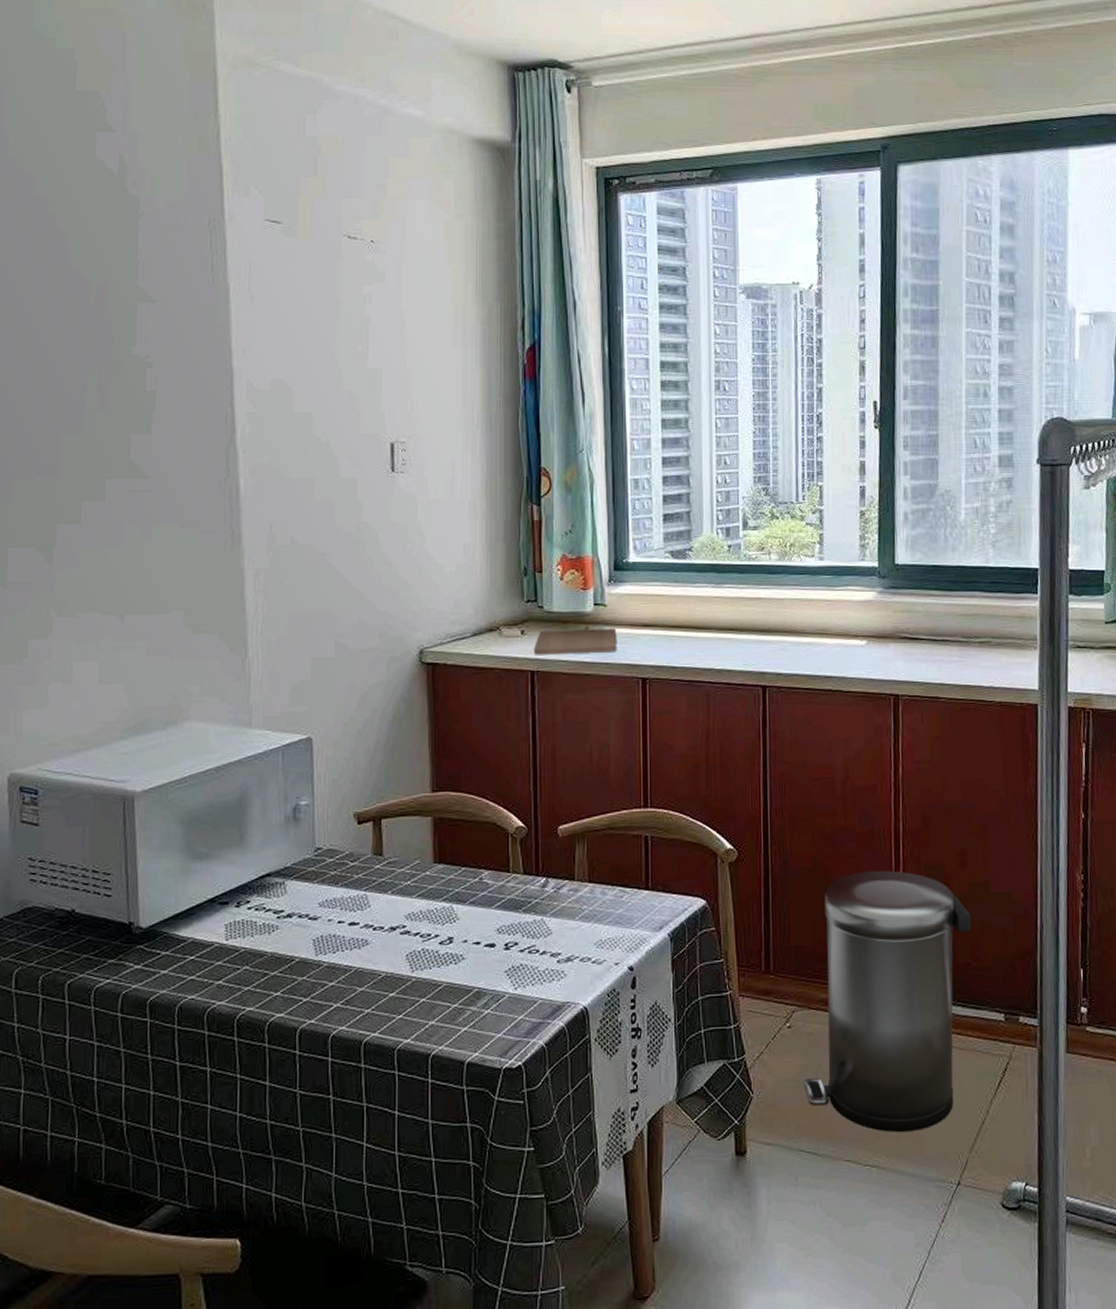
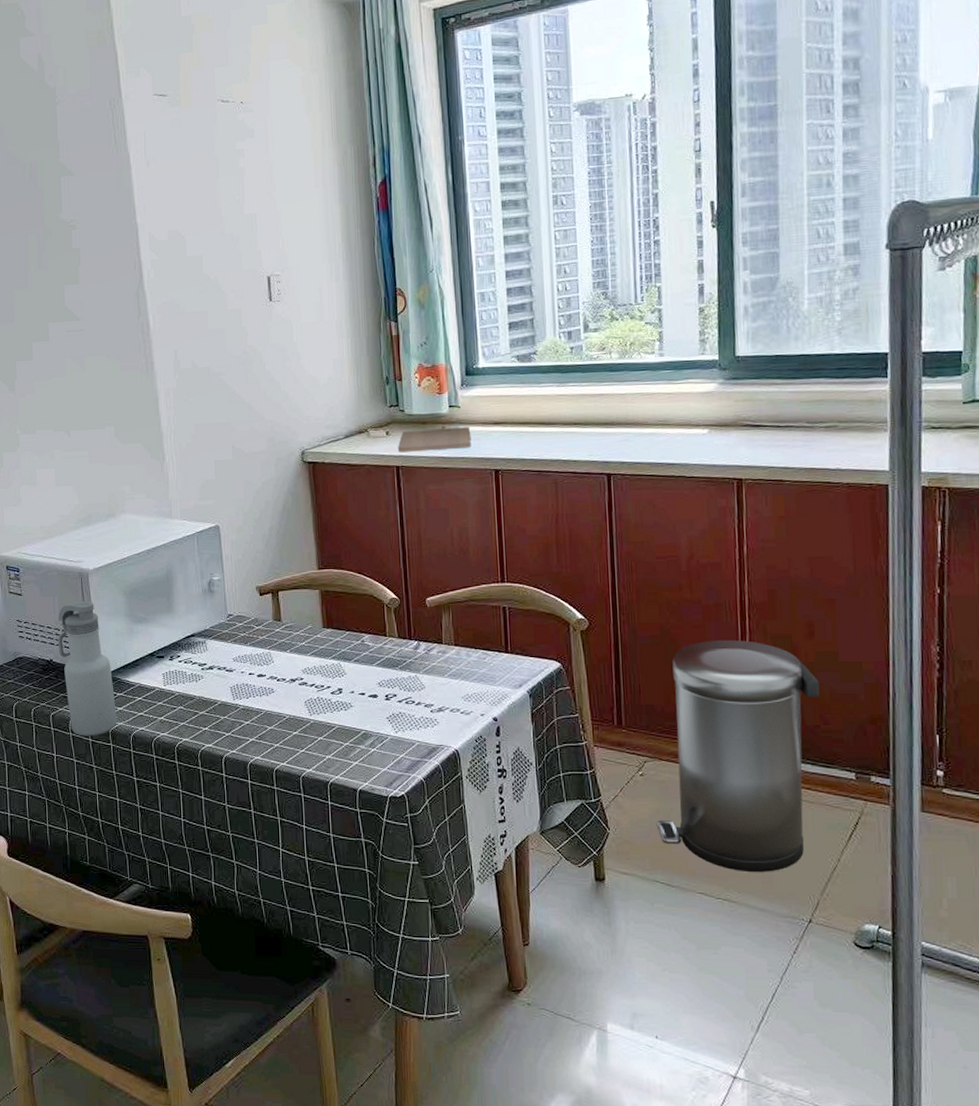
water bottle: none [84,831,159,1011] -> present [57,600,117,737]

